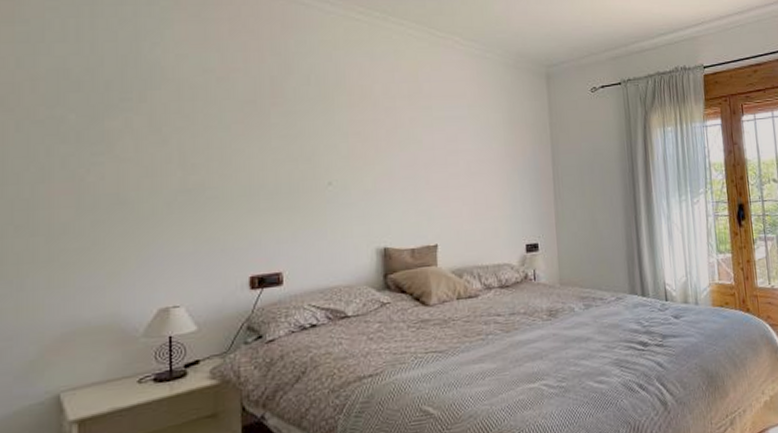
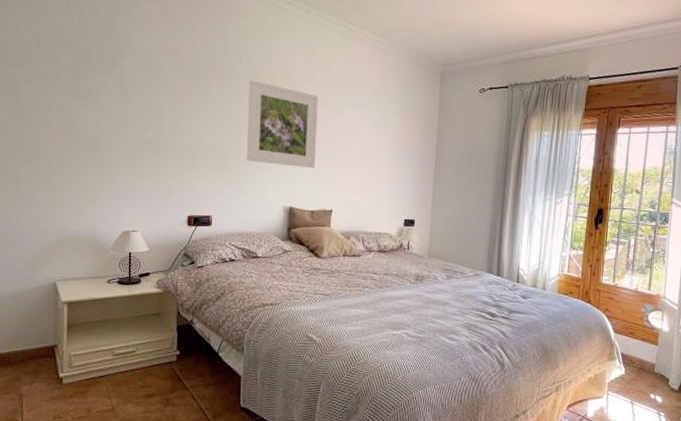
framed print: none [320,101,412,199] -> present [246,80,318,168]

